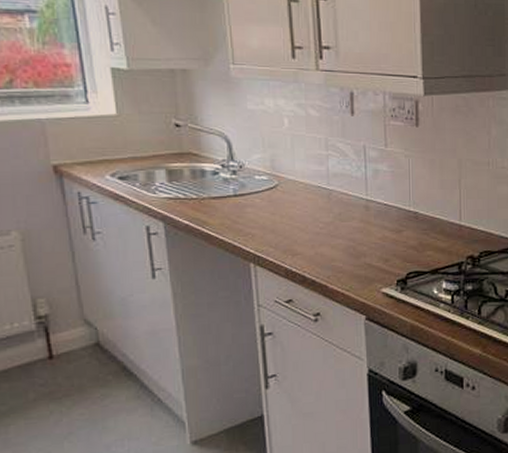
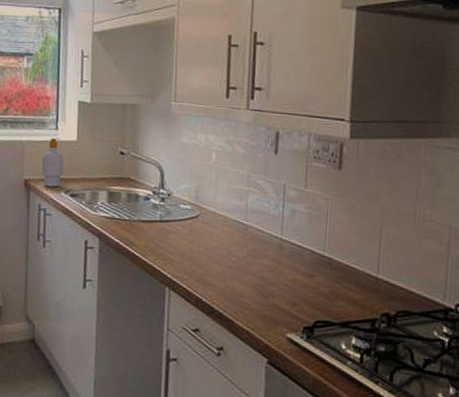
soap bottle: none [72,113,105,171] -> present [41,138,64,188]

